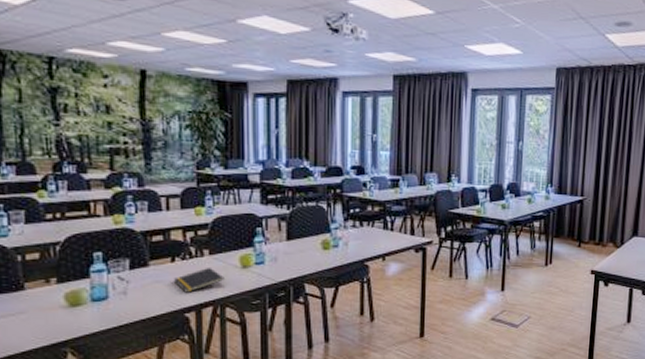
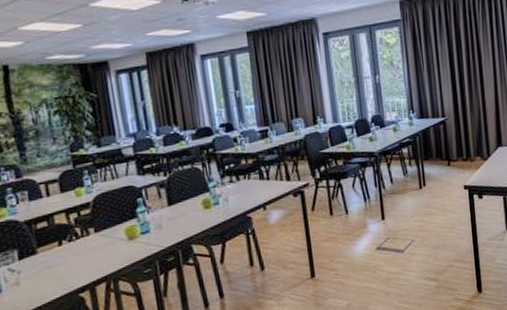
notepad: present [174,268,224,293] -> none [64,245,113,274]

